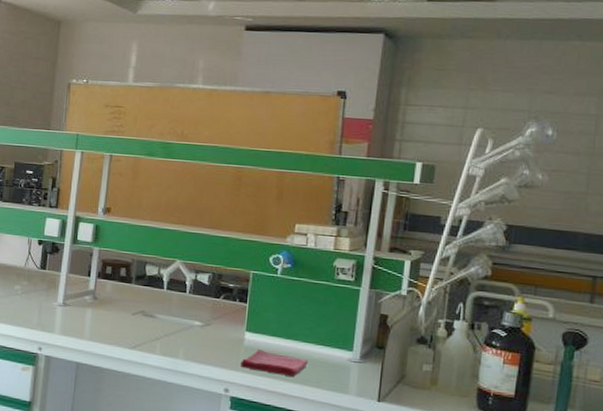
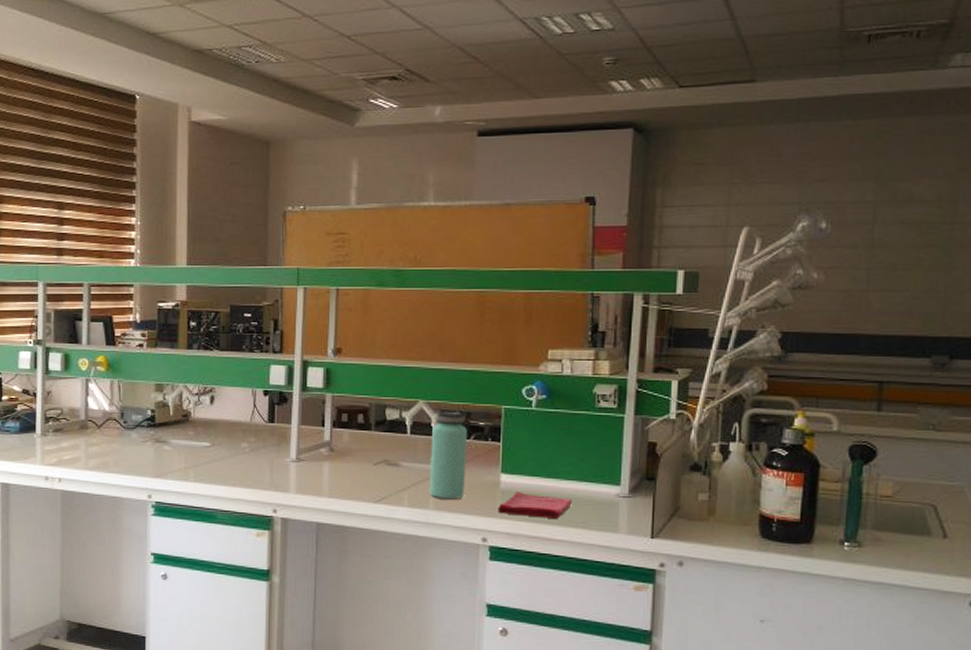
bottle: none [179,272,218,351] -> present [429,412,467,499]

